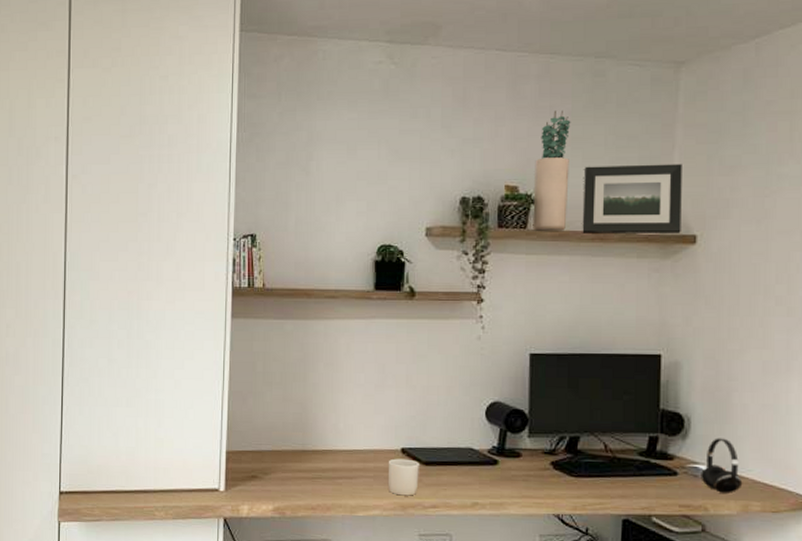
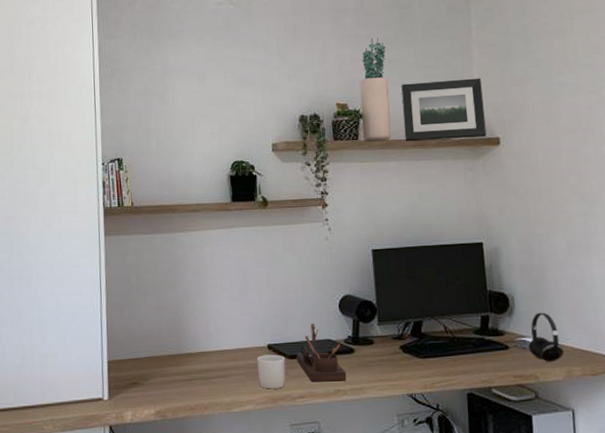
desk organizer: none [432,430,487,494] -> present [296,324,347,382]

